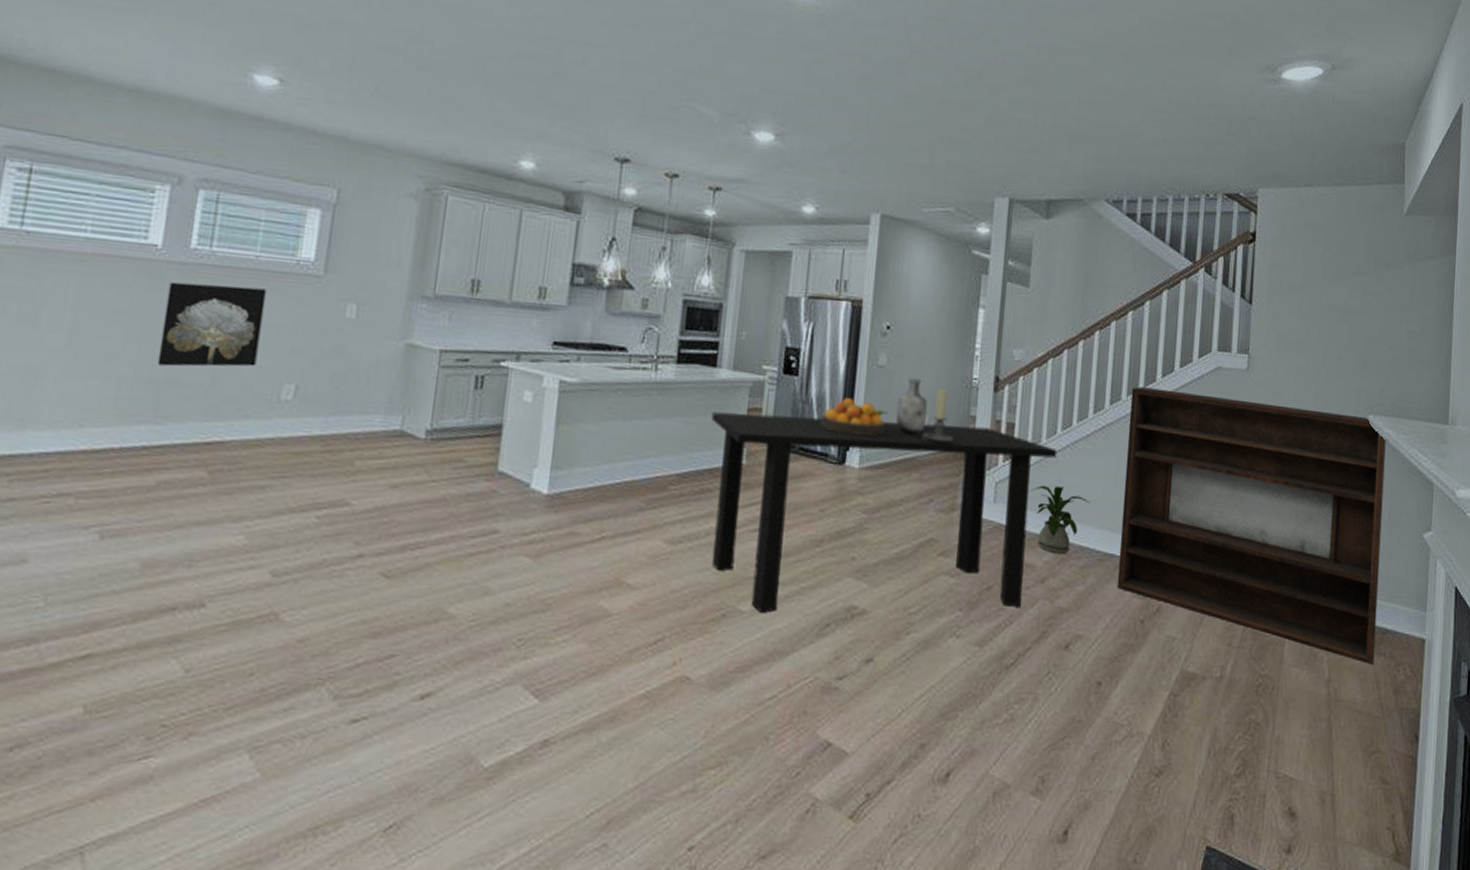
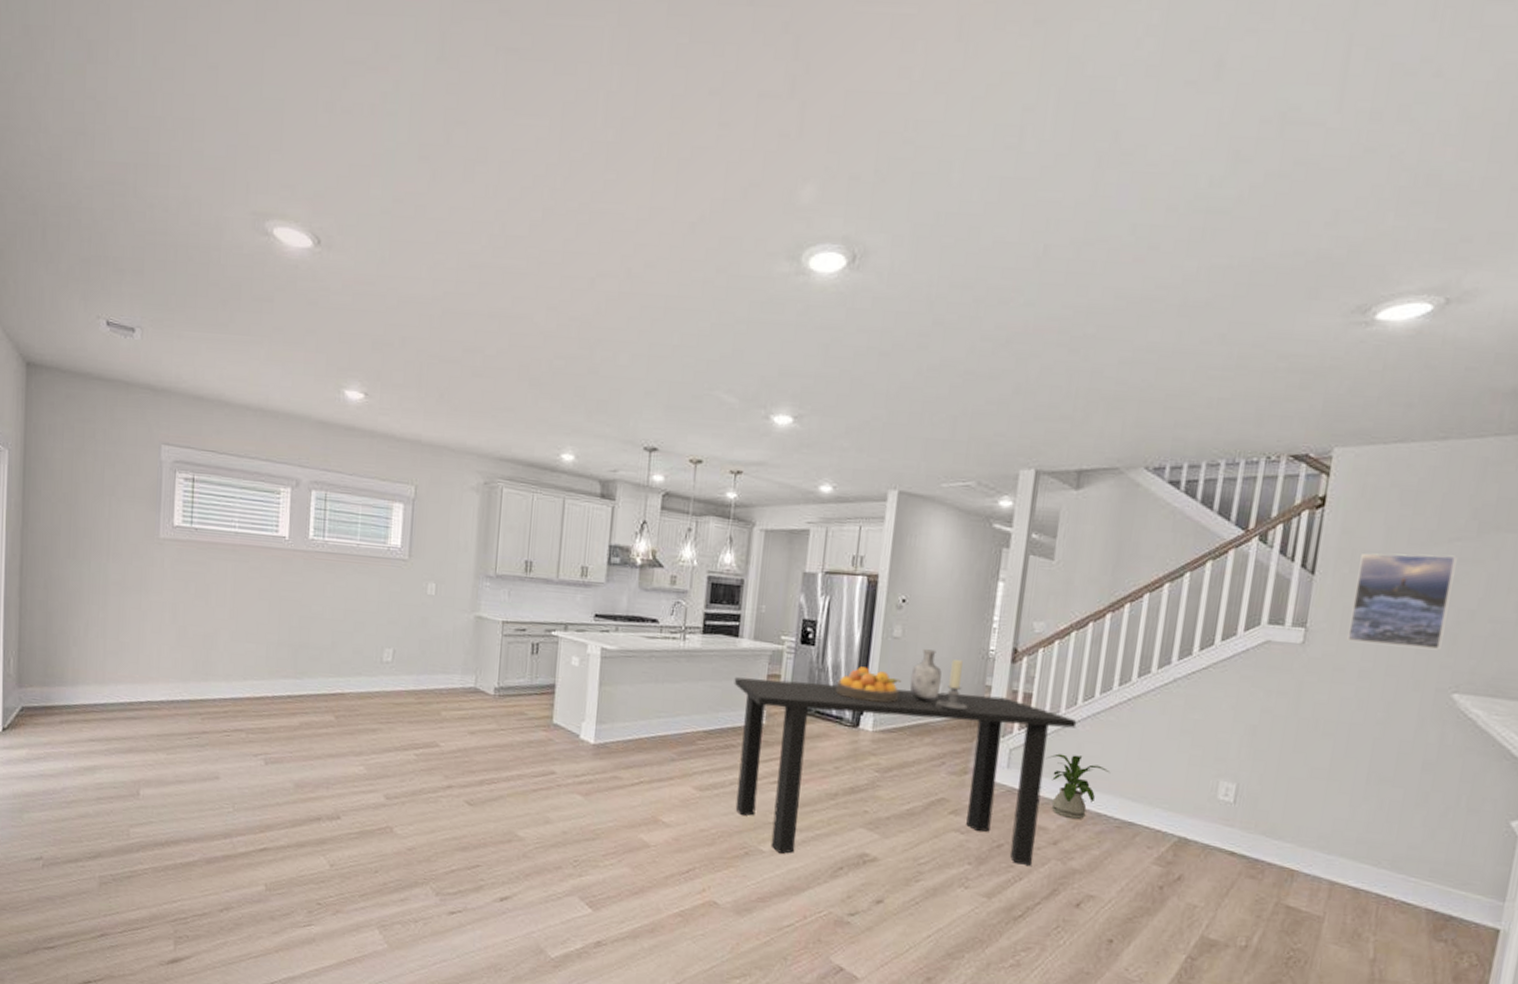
wall art: present [157,281,267,367] -> none [293,566,367,634]
bookshelf: present [1116,387,1386,666] -> none [1135,660,1473,951]
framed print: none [1282,284,1360,375] -> present [1347,552,1457,650]

